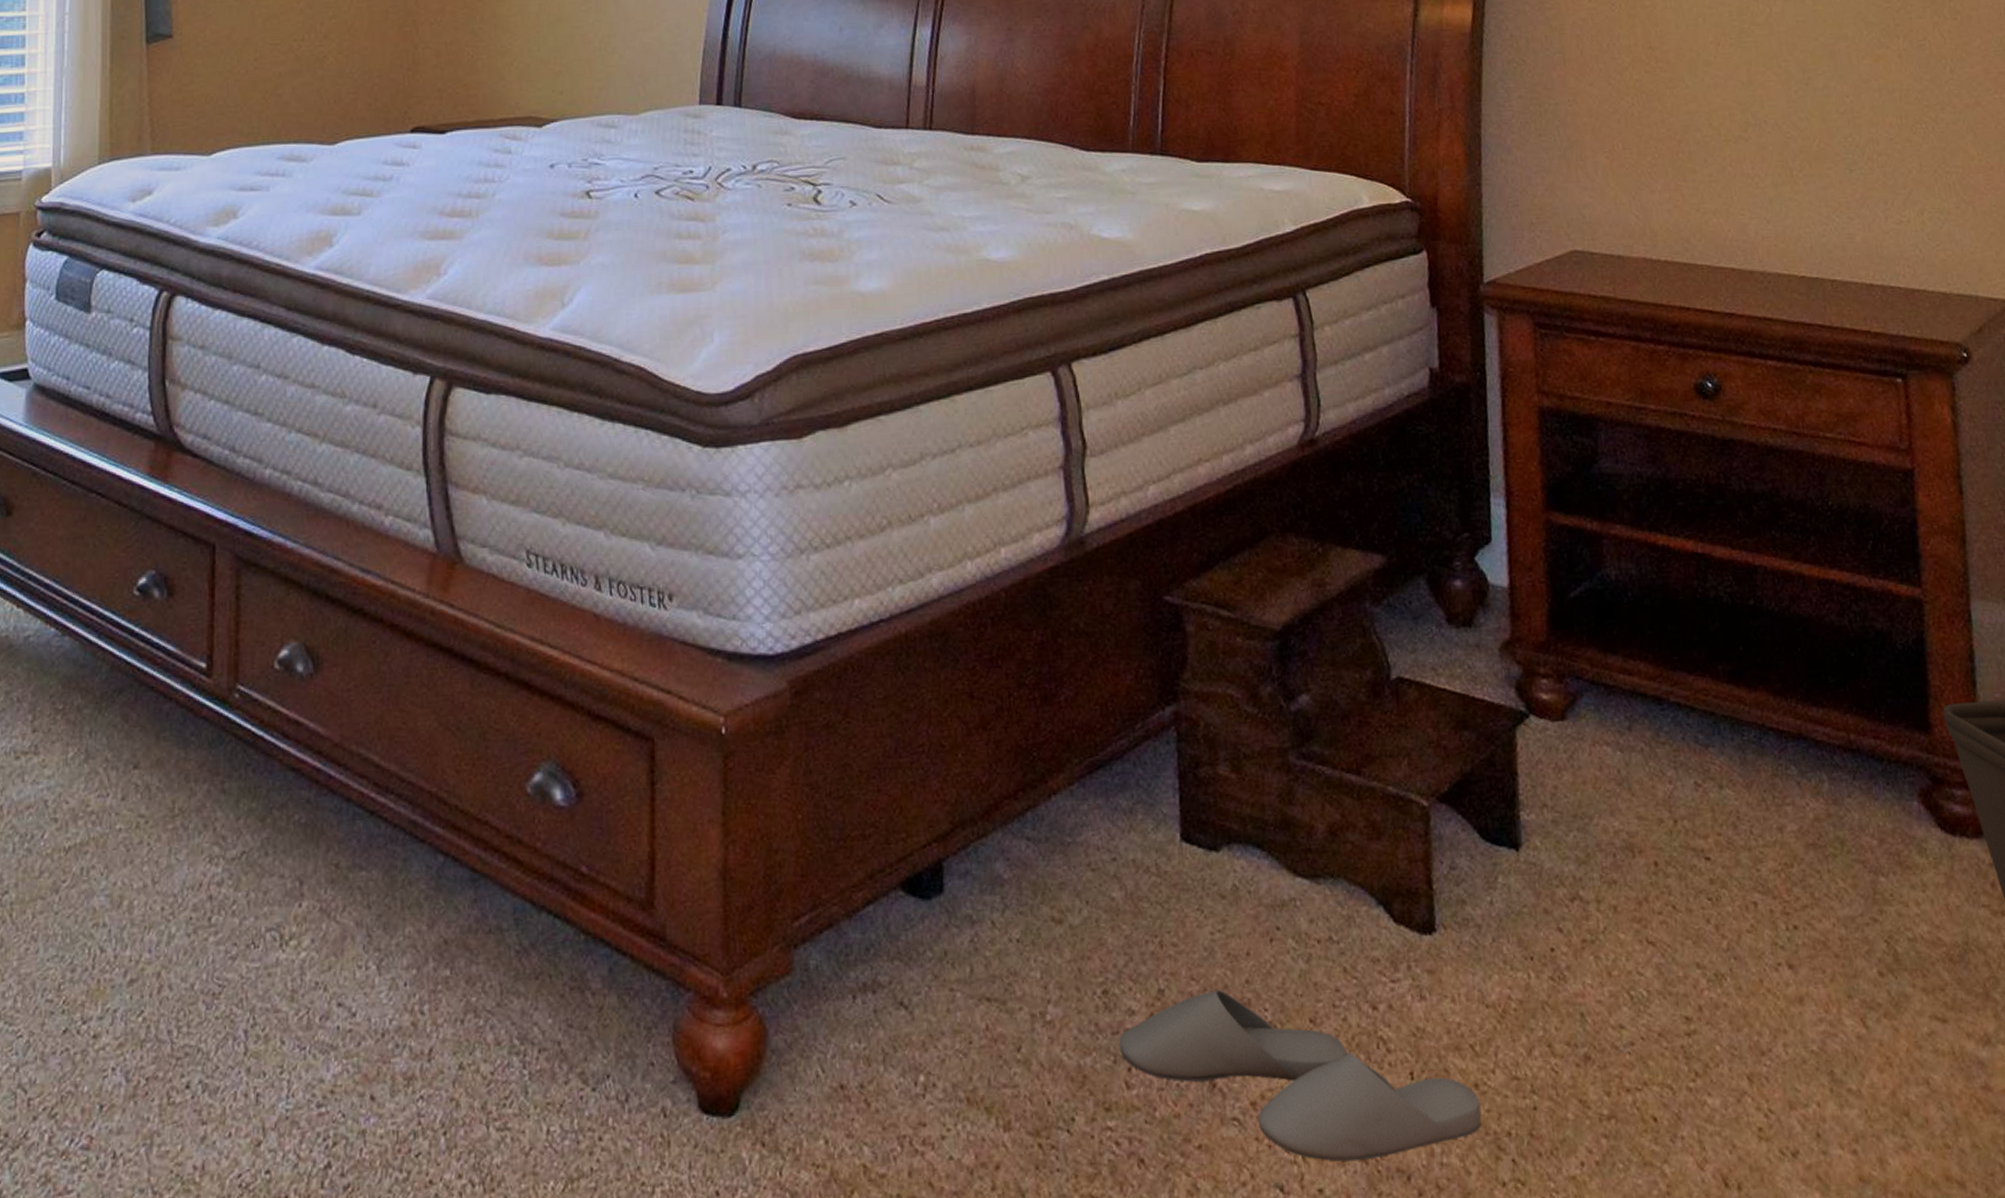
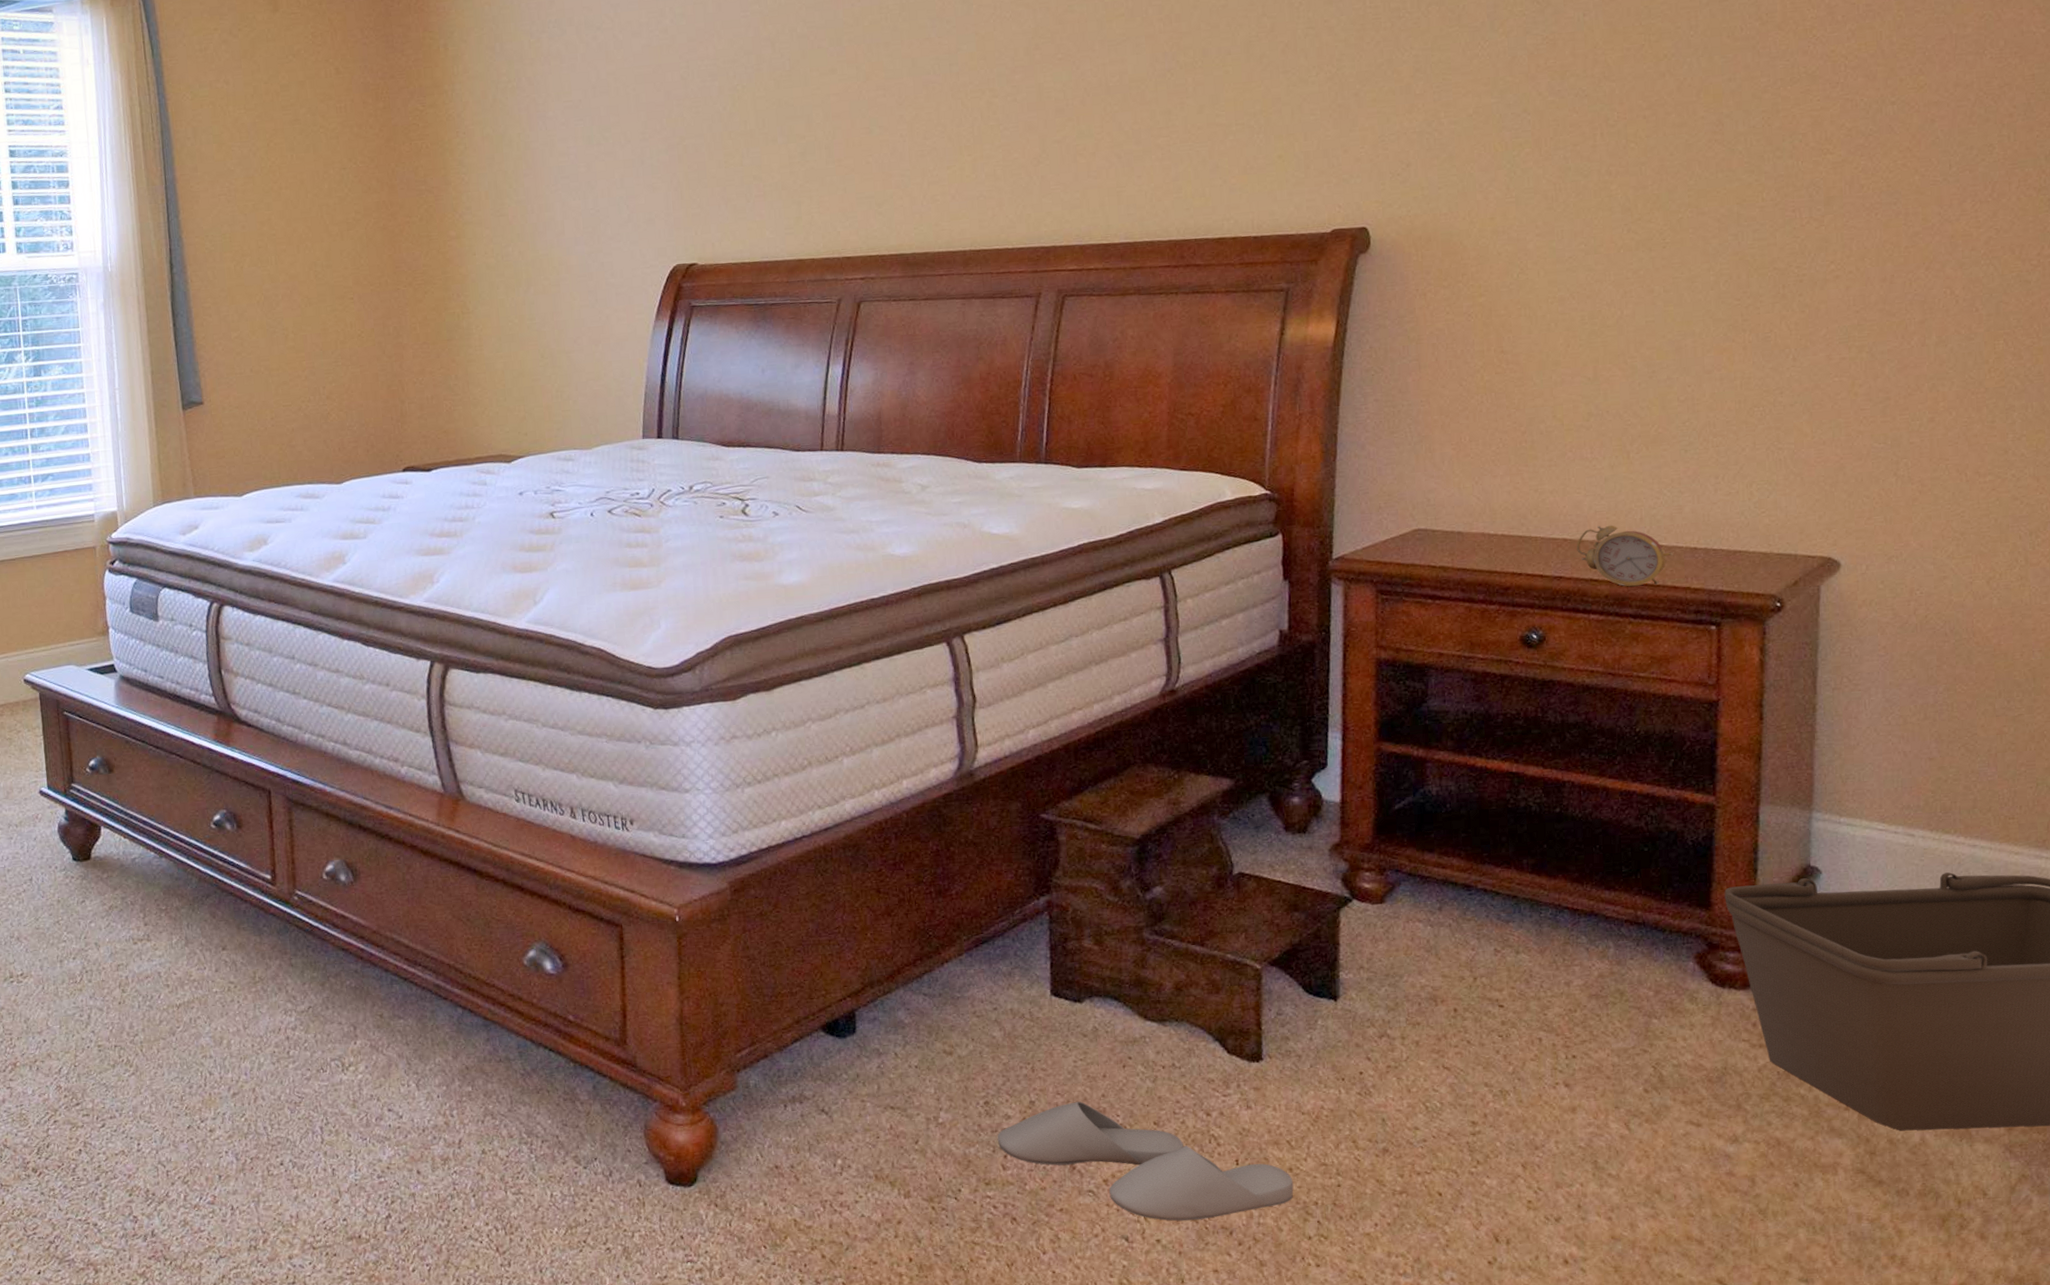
alarm clock: none [1746,254,1849,328] -> present [1577,525,1673,587]

